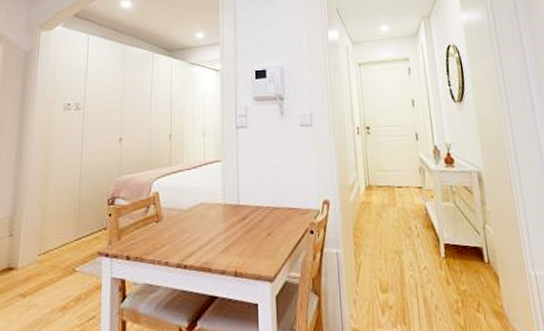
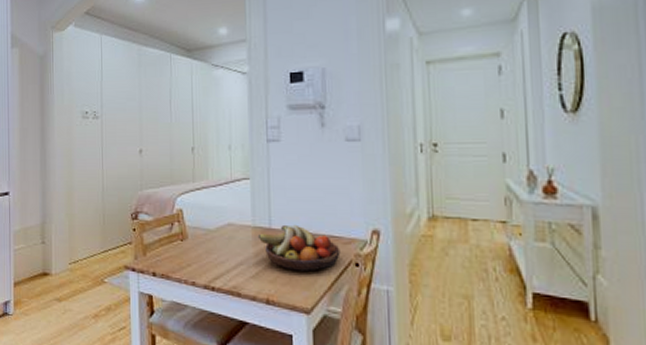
fruit bowl: none [227,200,298,243] -> present [257,224,341,272]

